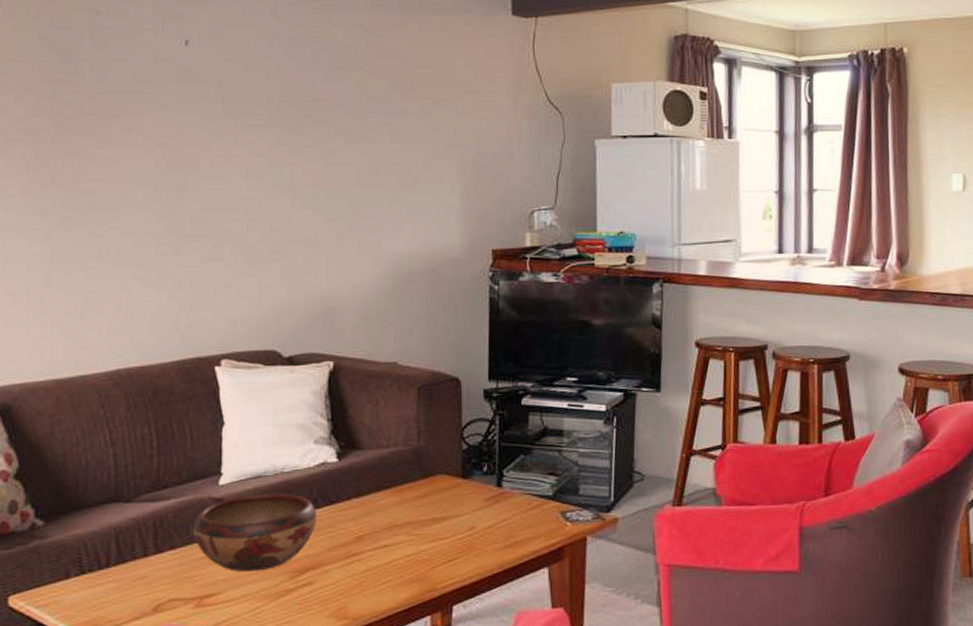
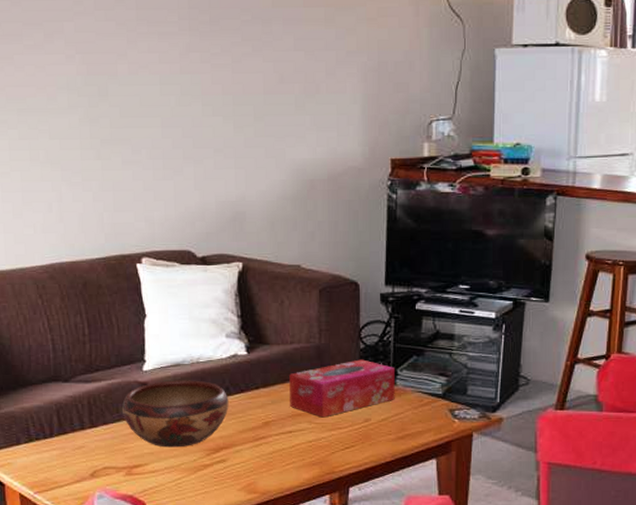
tissue box: none [385,461,502,528] -> present [289,359,395,418]

